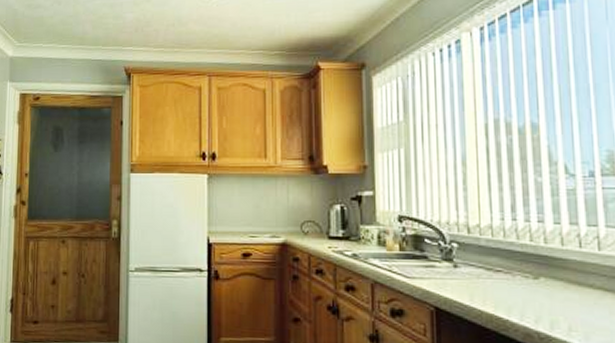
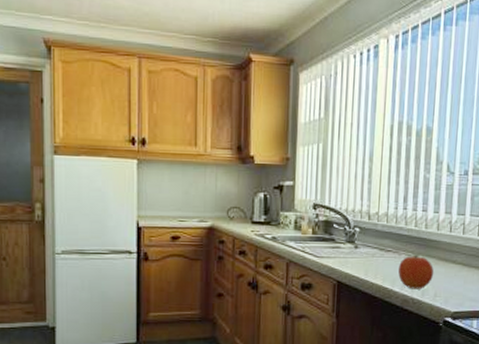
fruit: none [514,277,565,321] -> present [398,256,434,290]

